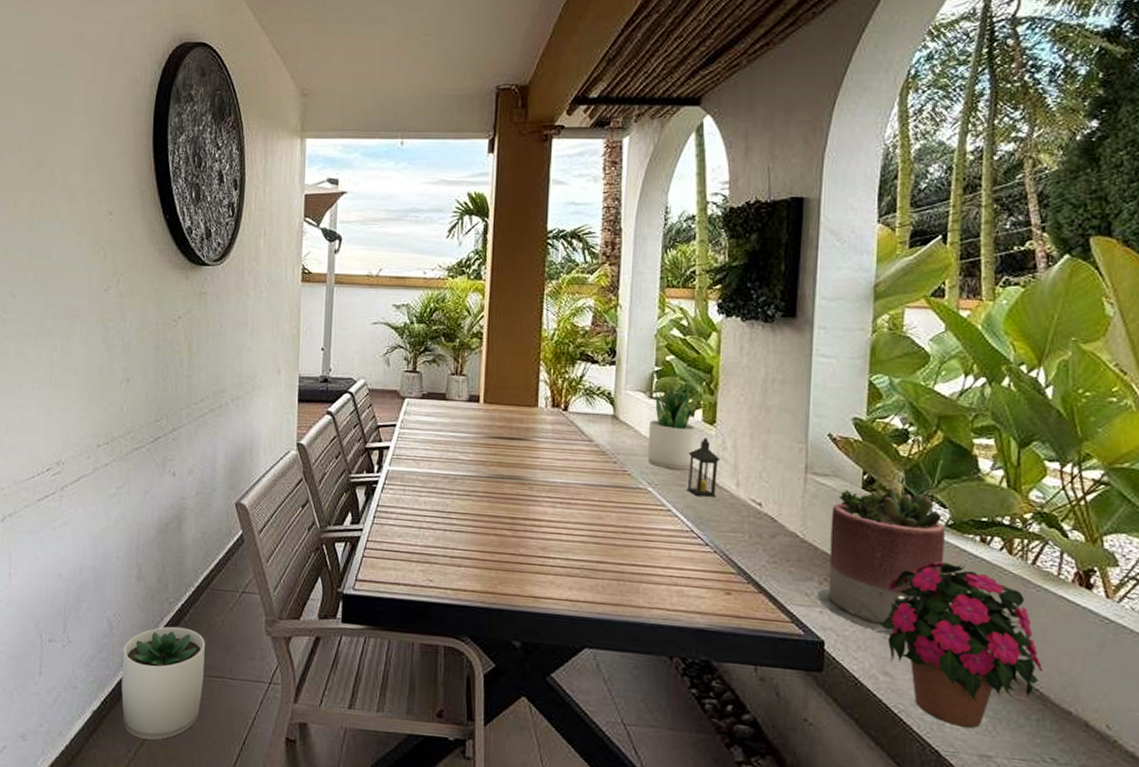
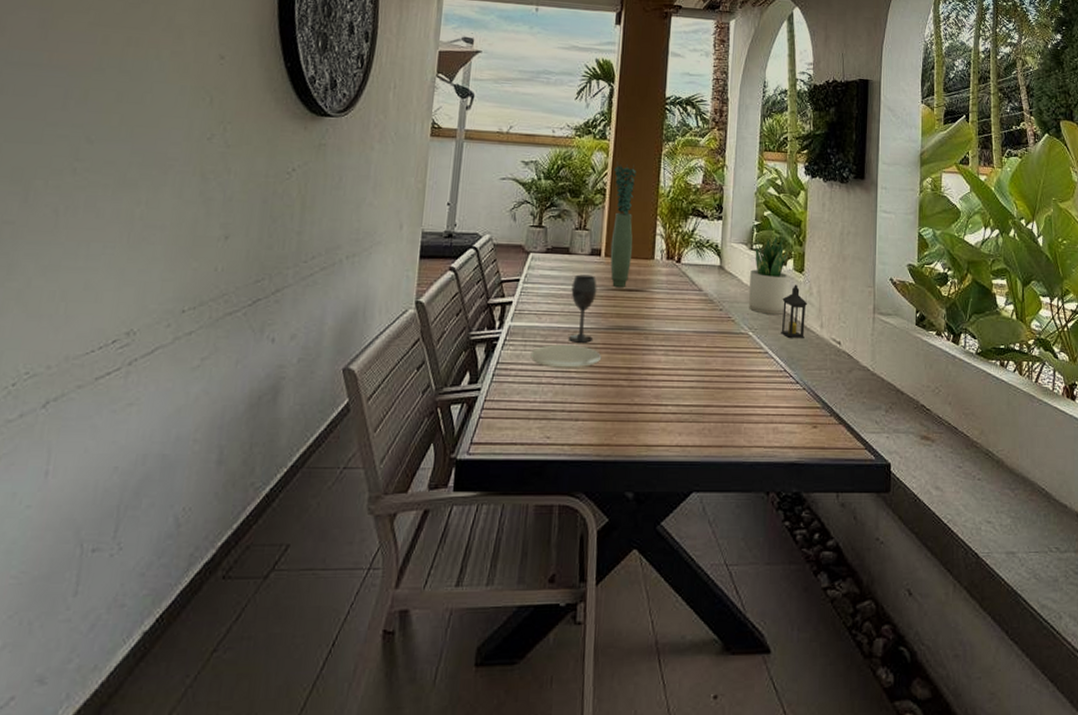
planter: present [121,626,205,740] -> none [182,515,295,658]
plate: none [410,490,484,516] -> present [530,344,602,370]
wine glass: none [449,421,477,491] -> present [569,274,597,343]
vase: none [489,303,516,435] -> present [610,161,637,287]
succulent planter: present [817,487,945,635] -> none [884,322,976,453]
potted flower: present [876,562,1043,729] -> none [929,385,1047,530]

